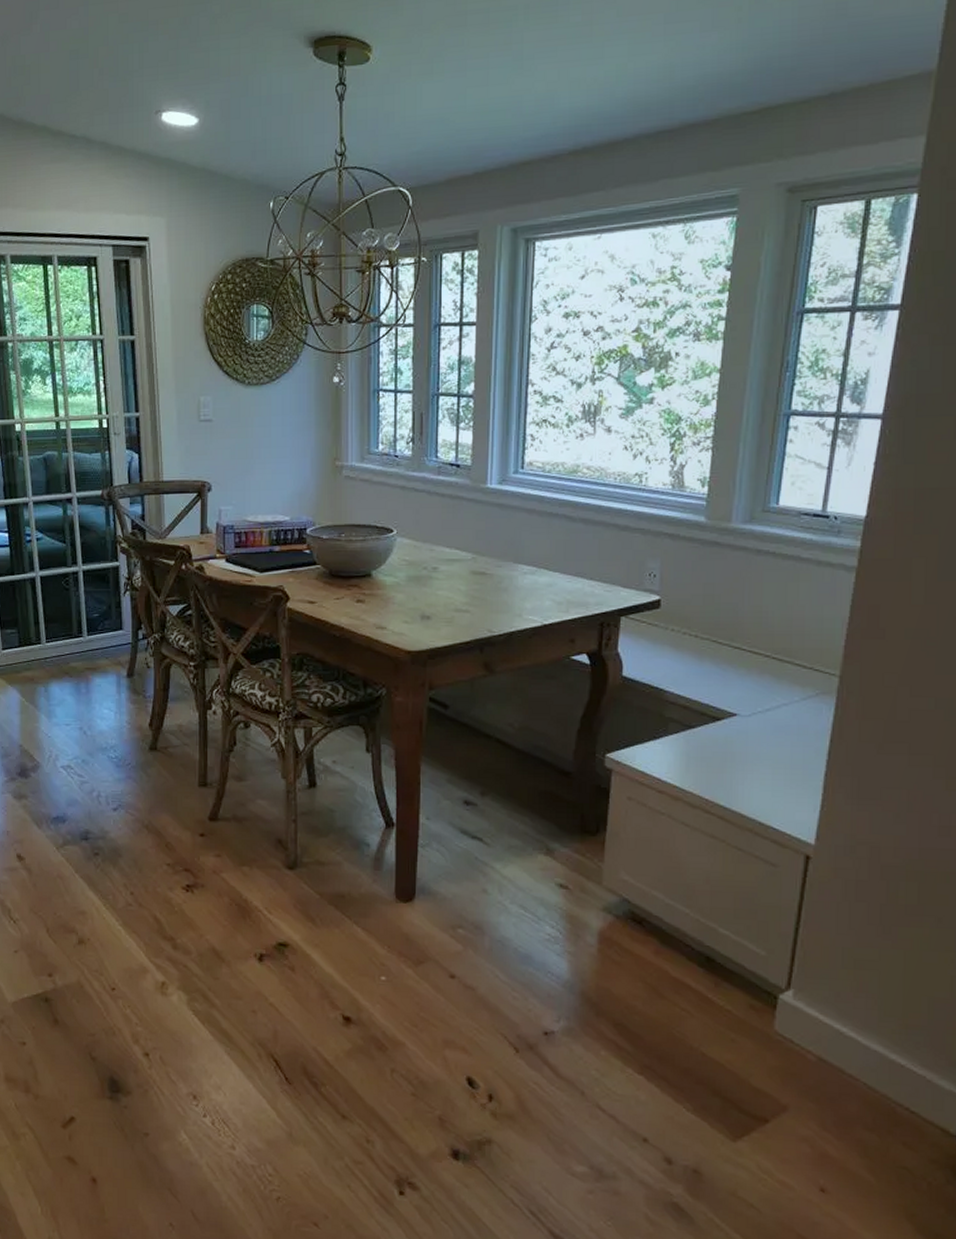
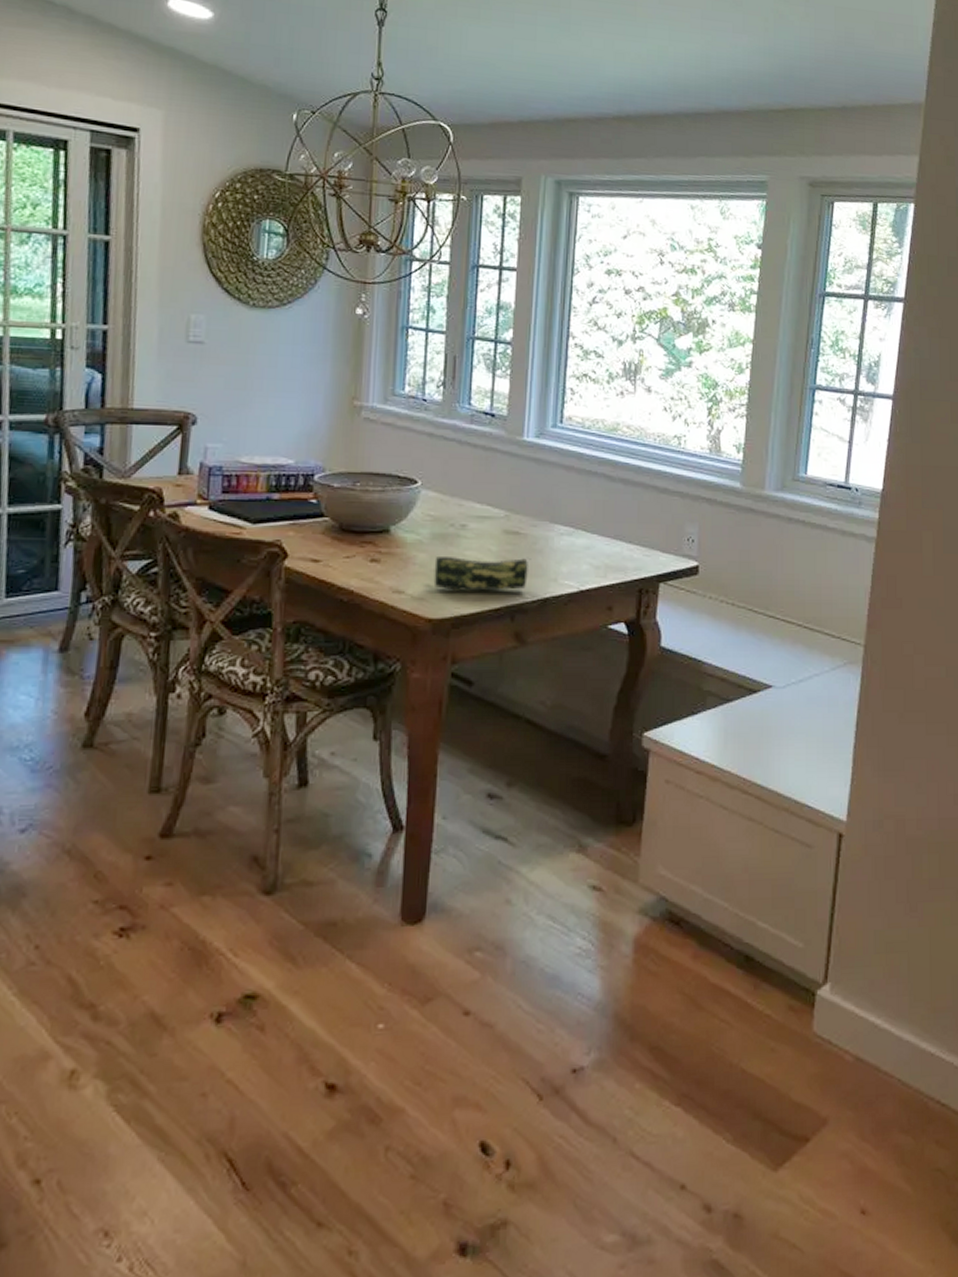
pencil case: none [411,595,497,626] -> present [433,555,531,591]

